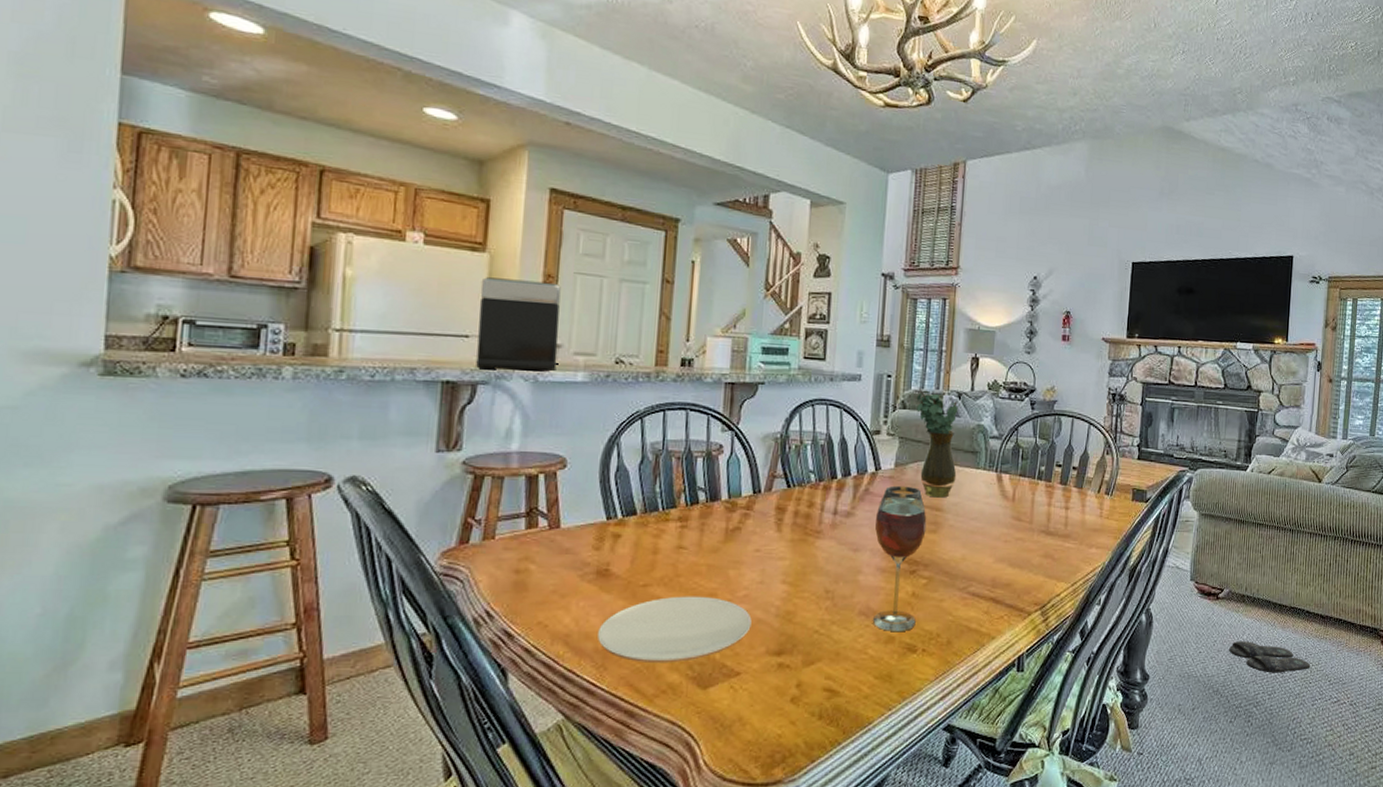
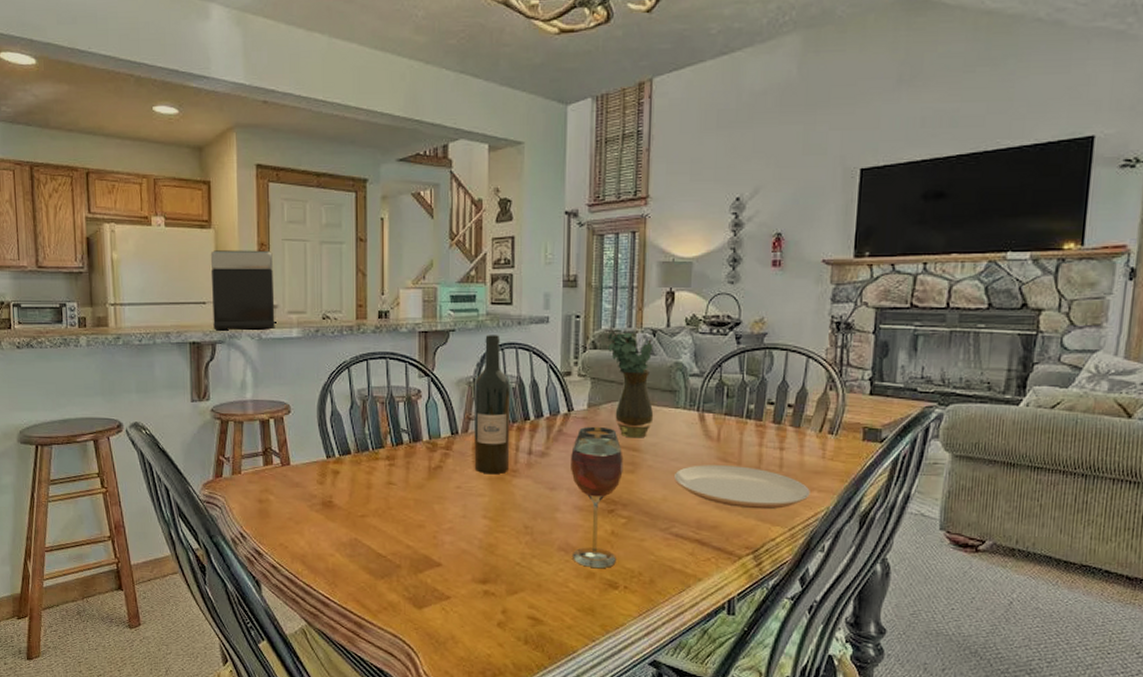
plate: present [598,596,752,664] -> none [328,526,457,585]
wine bottle: none [776,389,819,536] -> present [474,335,511,475]
plate: none [972,524,1090,566] -> present [673,465,810,510]
slippers: present [1229,641,1311,673] -> none [992,600,1110,639]

